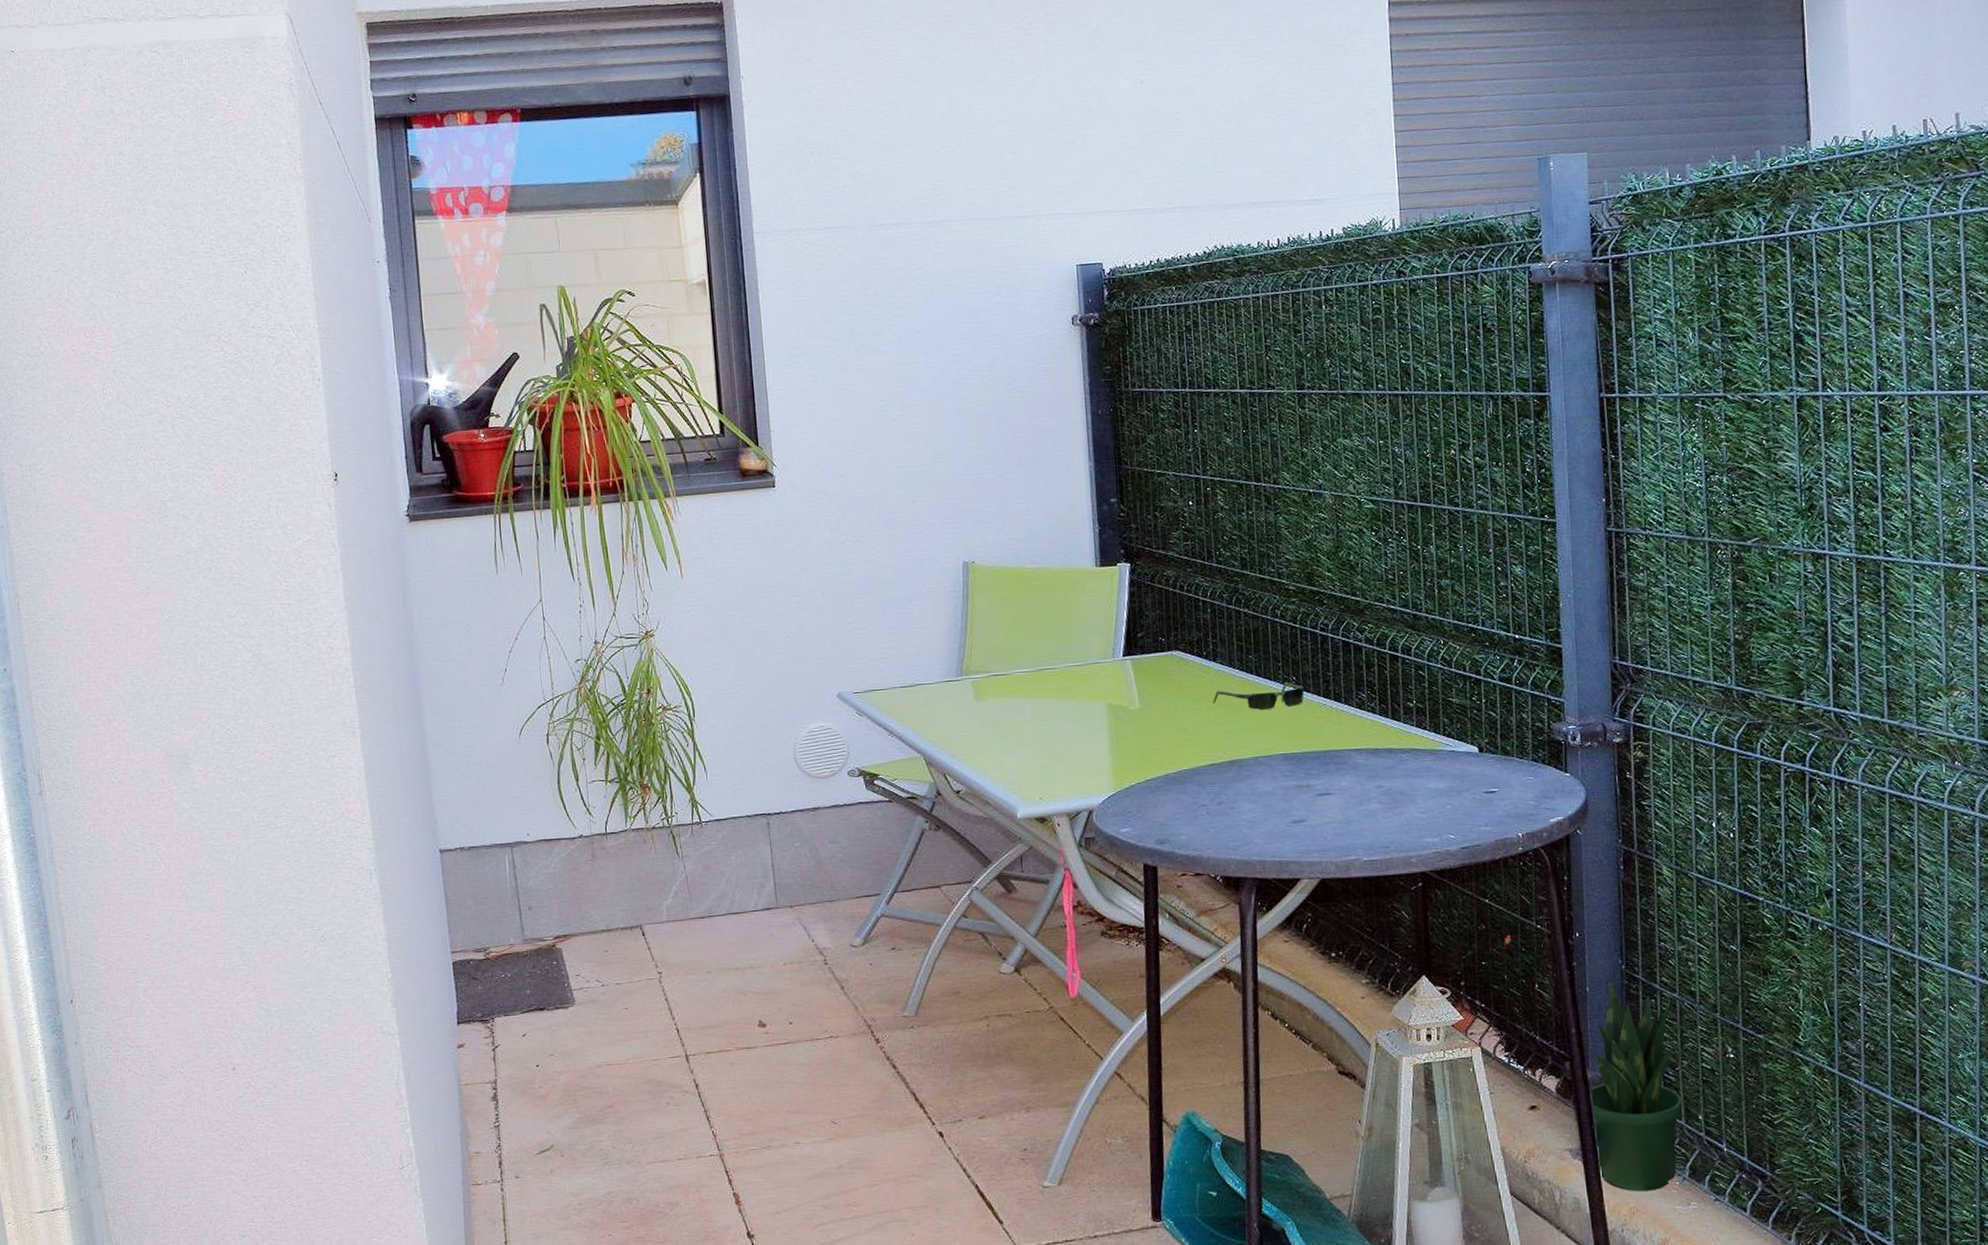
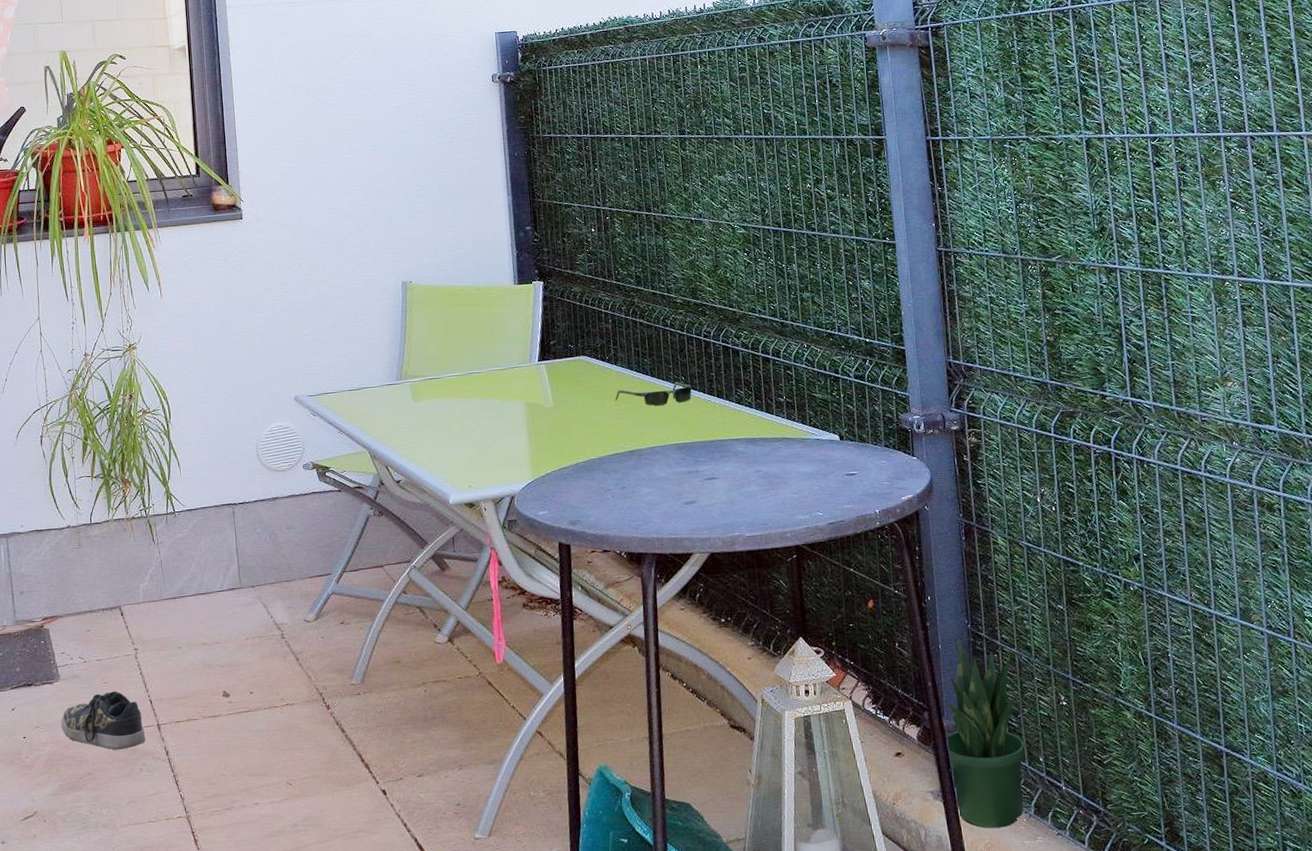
shoe: none [577,1018,673,1082] -> present [60,691,146,750]

